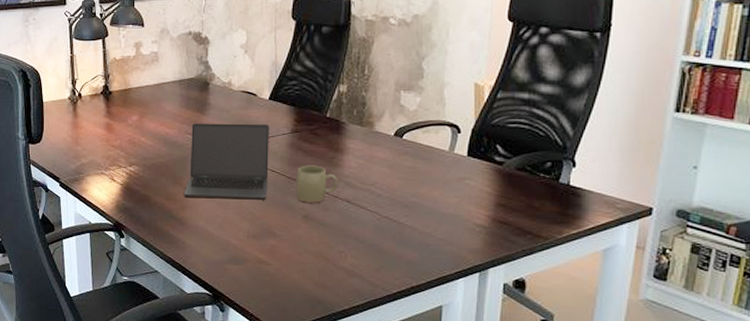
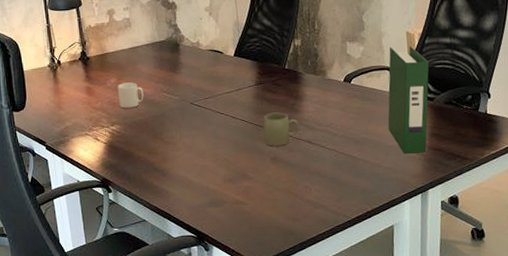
mug: none [138,121,166,149] -> present [117,82,144,108]
laptop: present [184,123,269,200] -> none [164,79,239,150]
binder: none [444,99,501,225] -> present [388,45,430,154]

